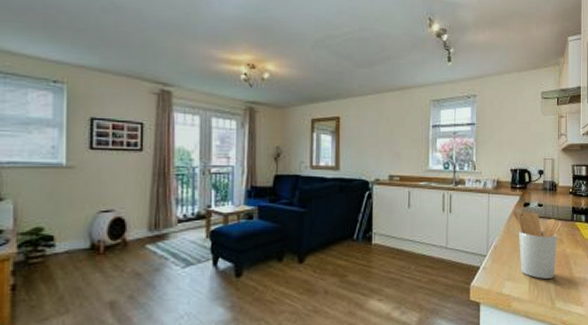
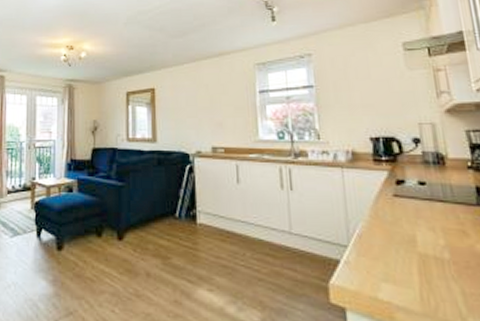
utensil holder: present [512,211,561,279] -> none [380,190,462,285]

